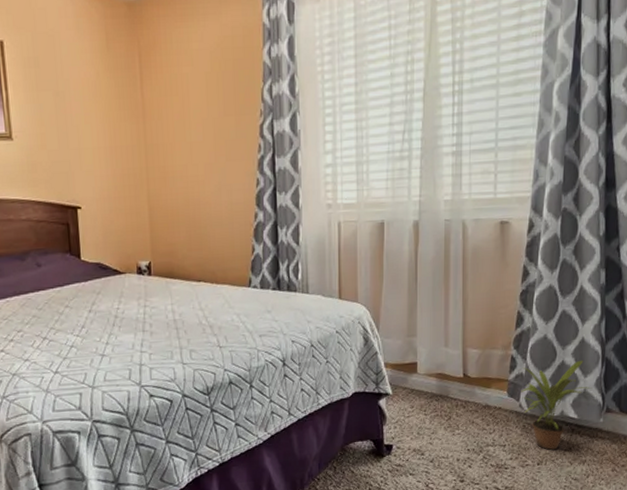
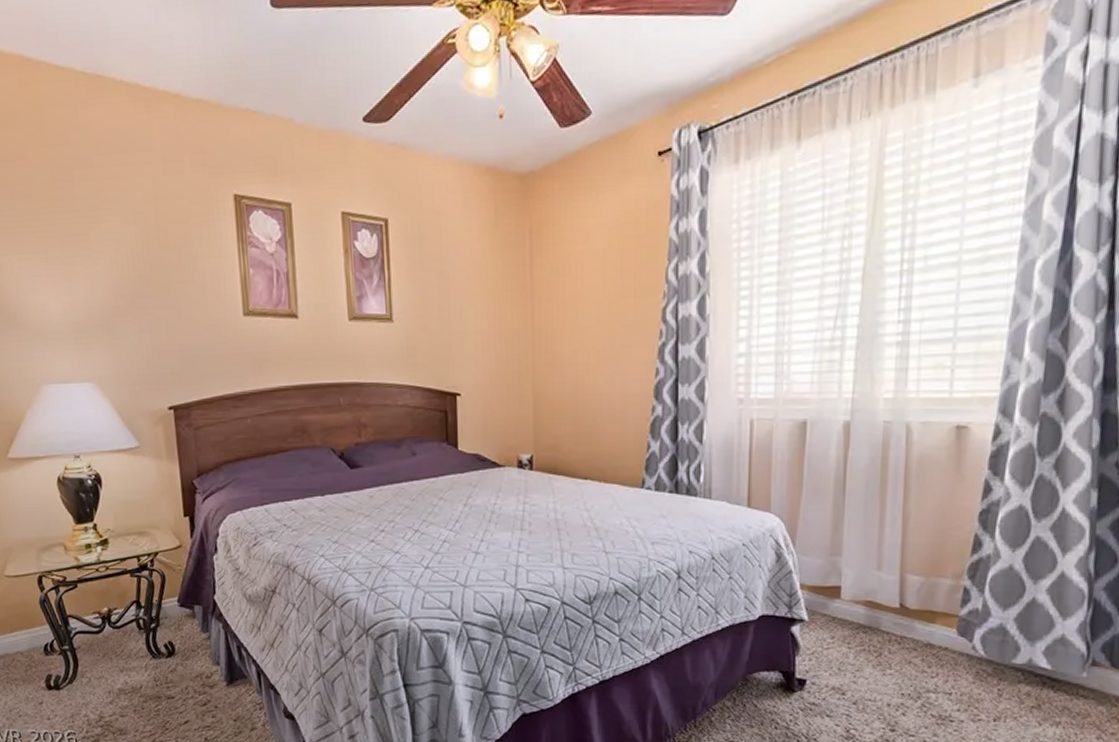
potted plant: present [521,360,592,450] -> none [975,598,1073,704]

